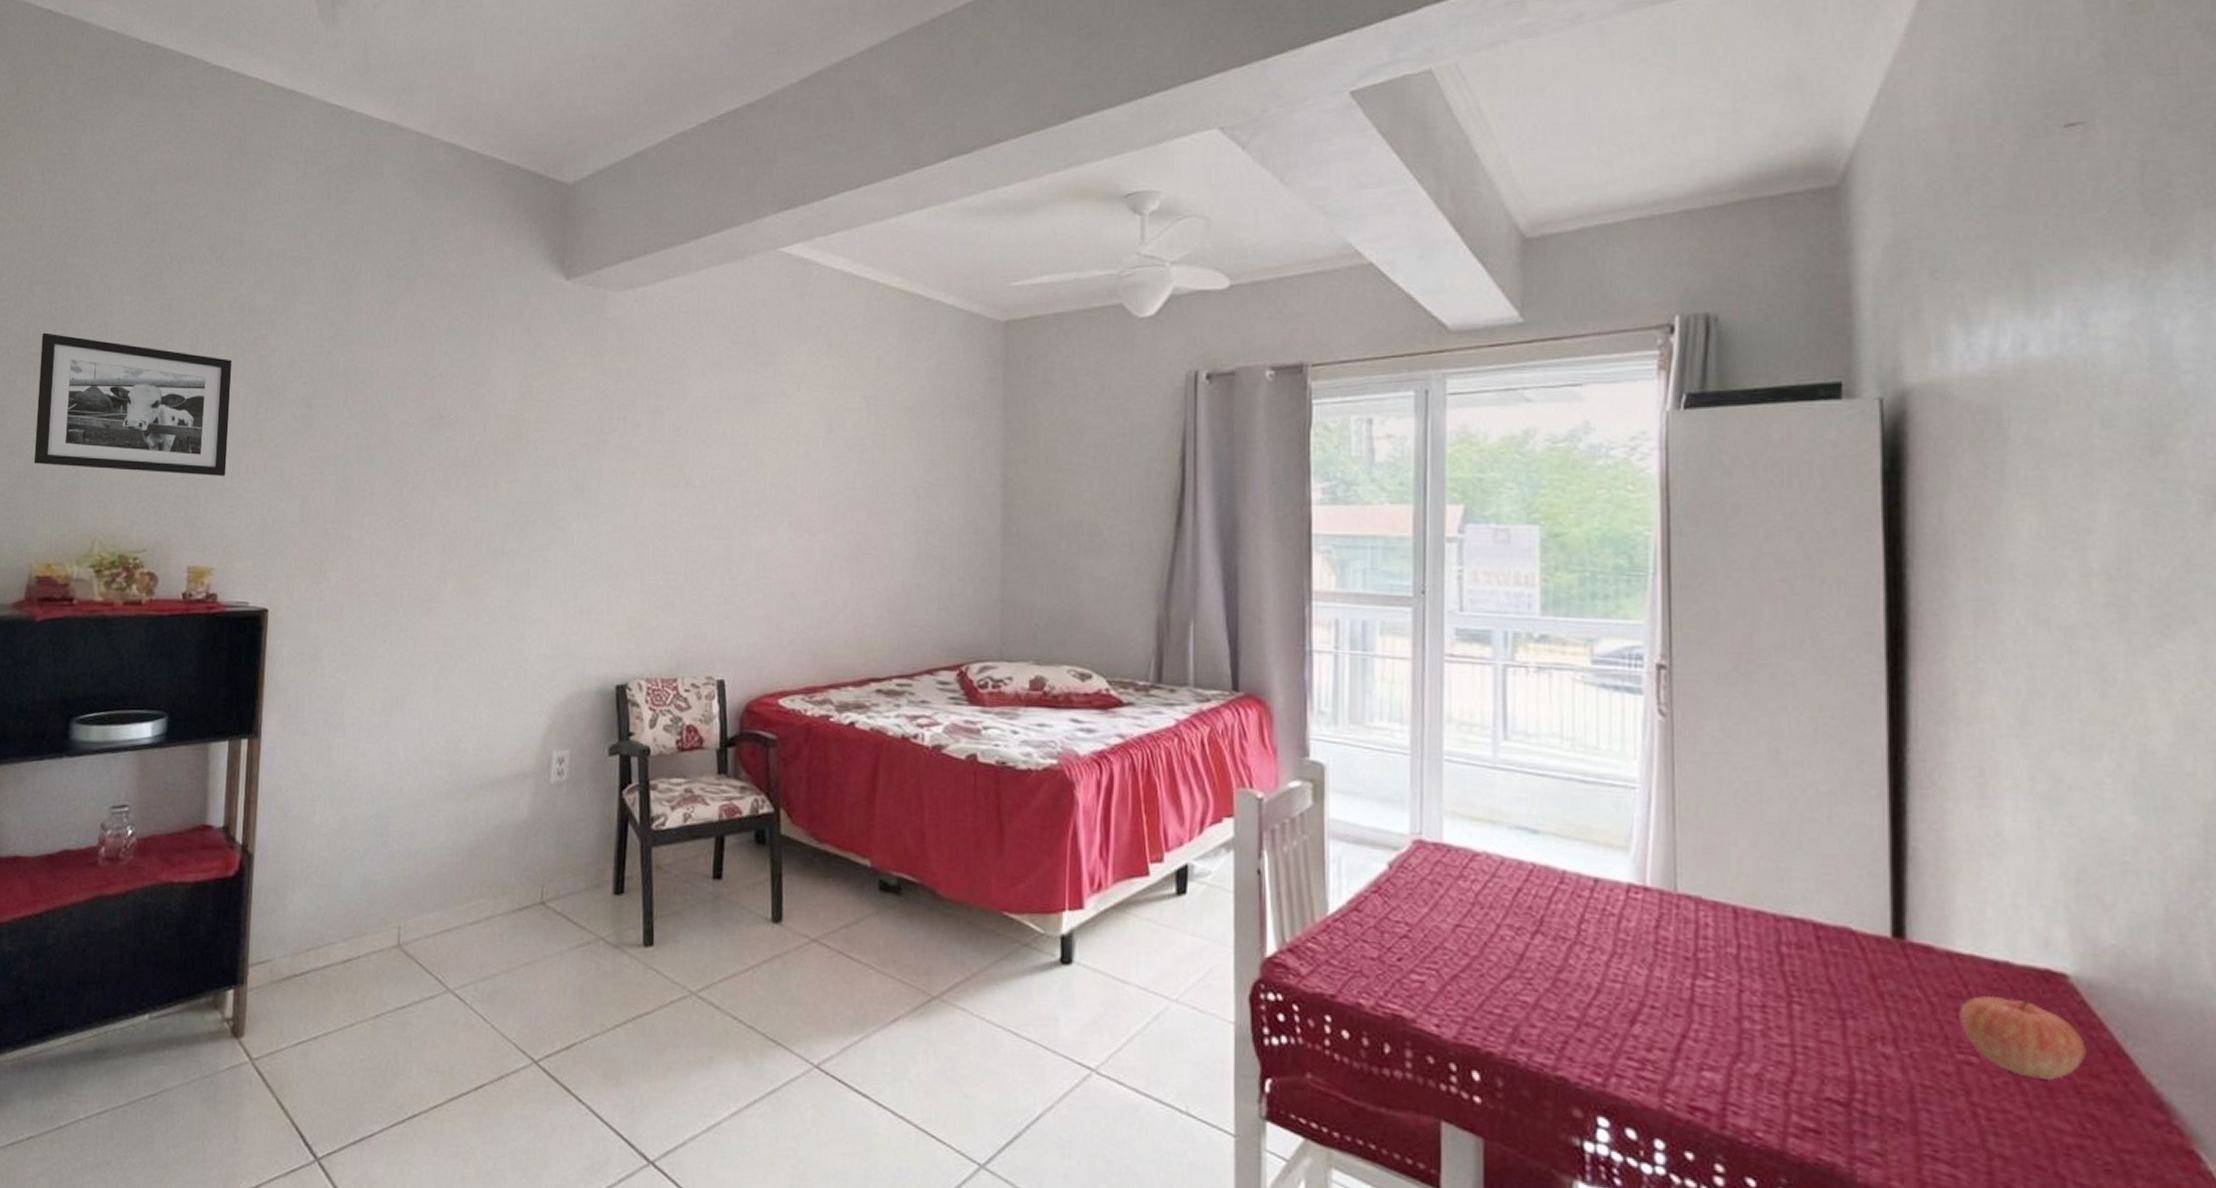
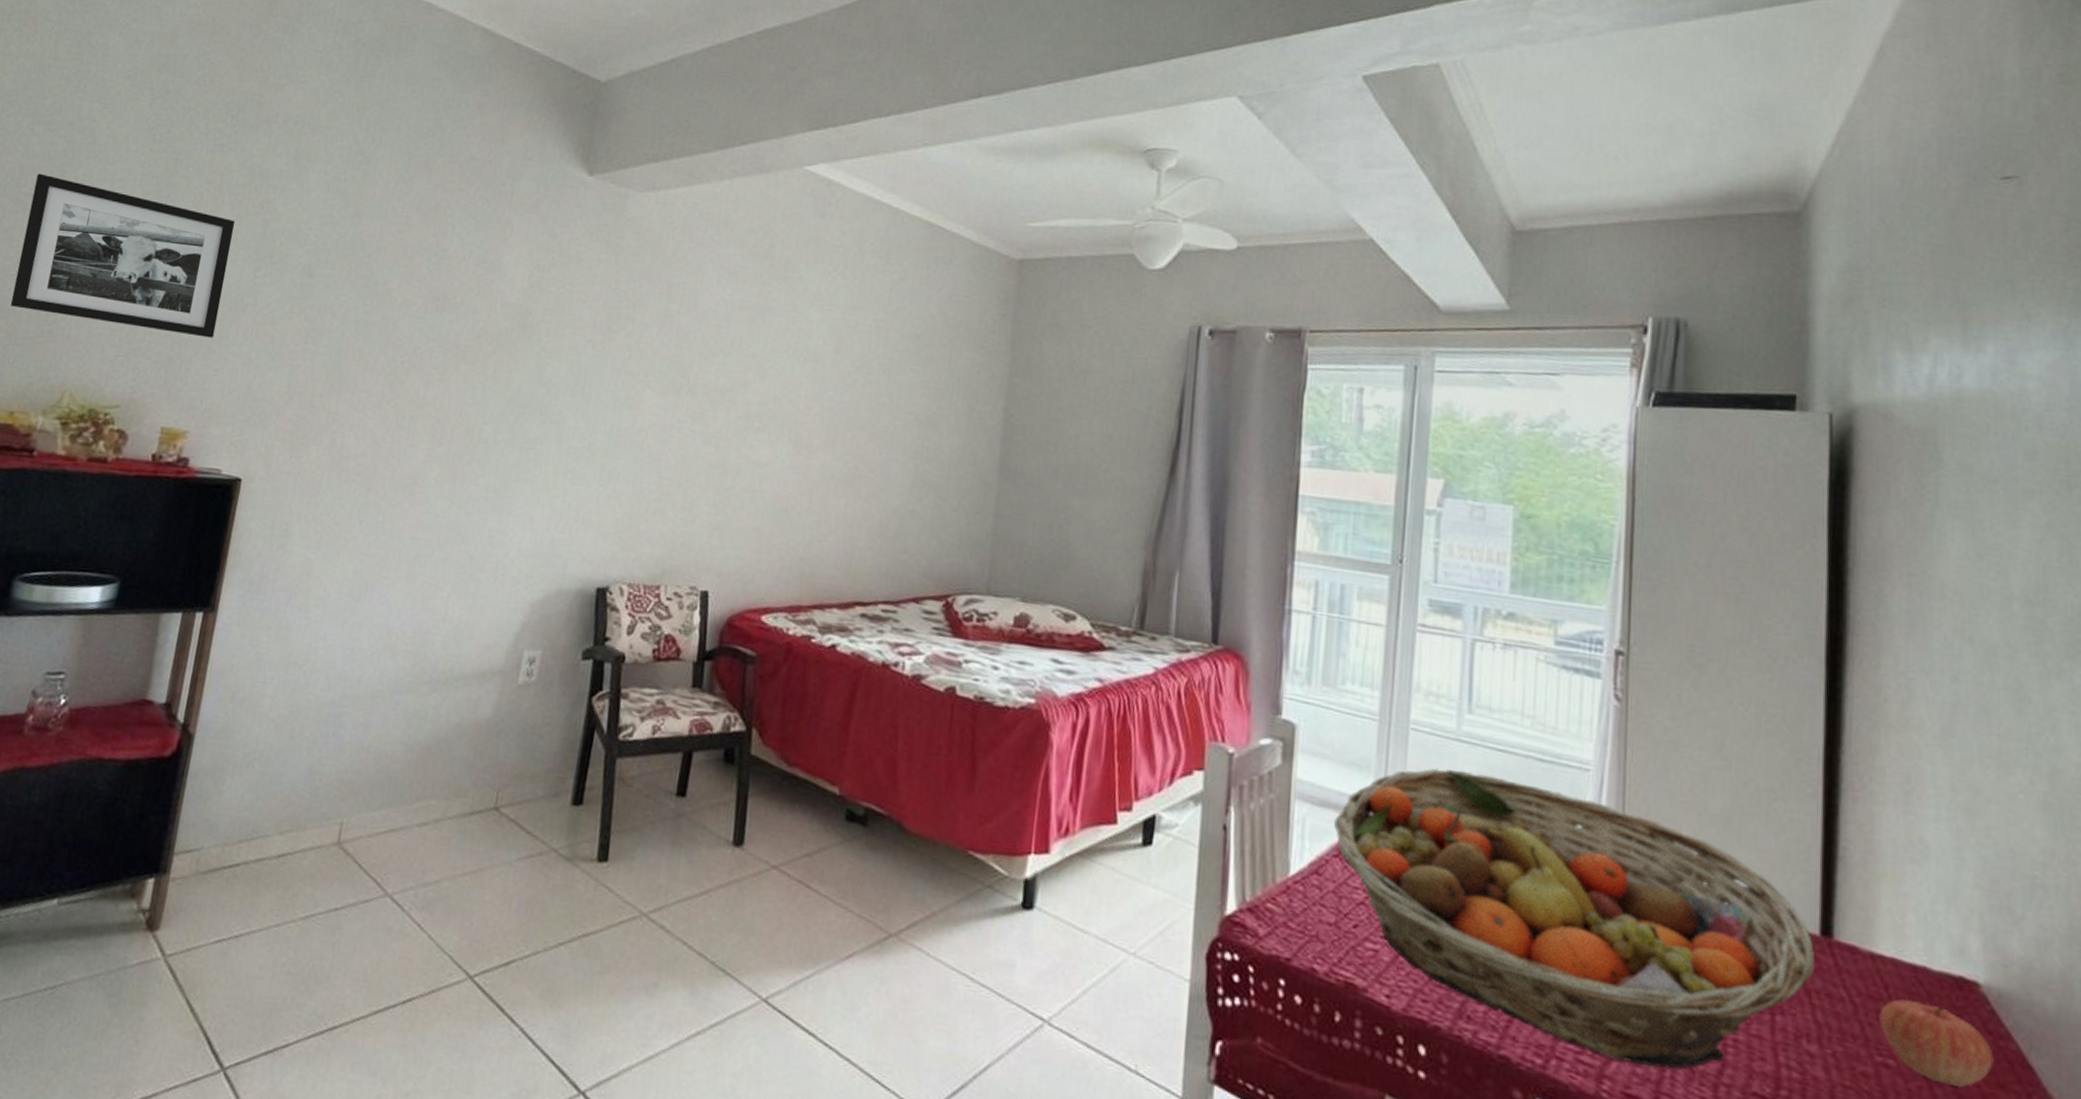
fruit basket: none [1371,797,1888,1080] -> present [1334,768,1816,1069]

